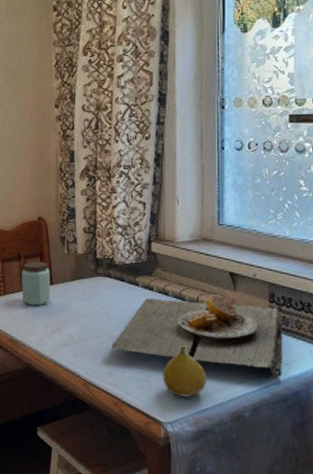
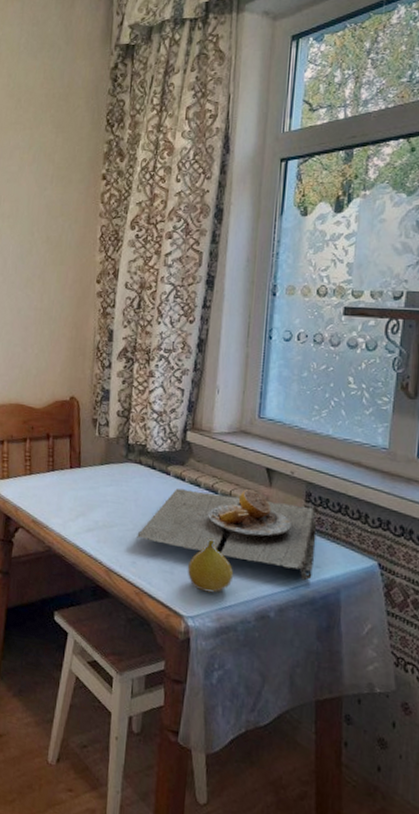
peanut butter: present [22,261,51,306] -> none [48,441,79,489]

